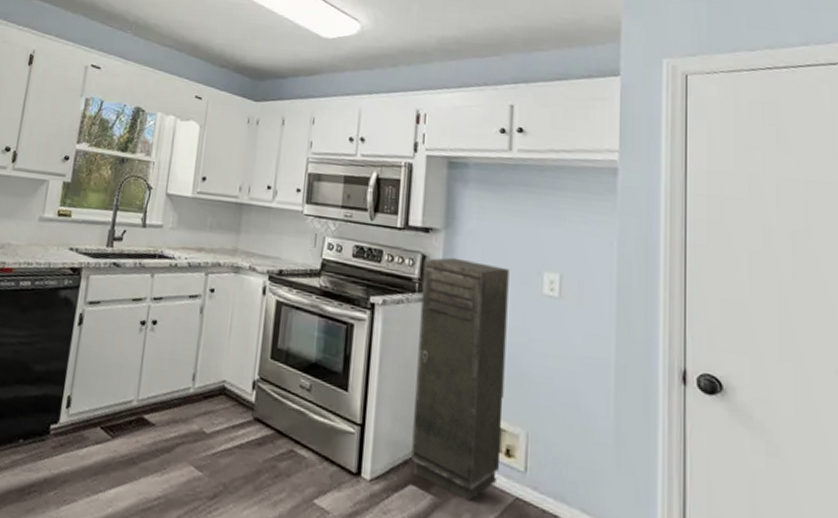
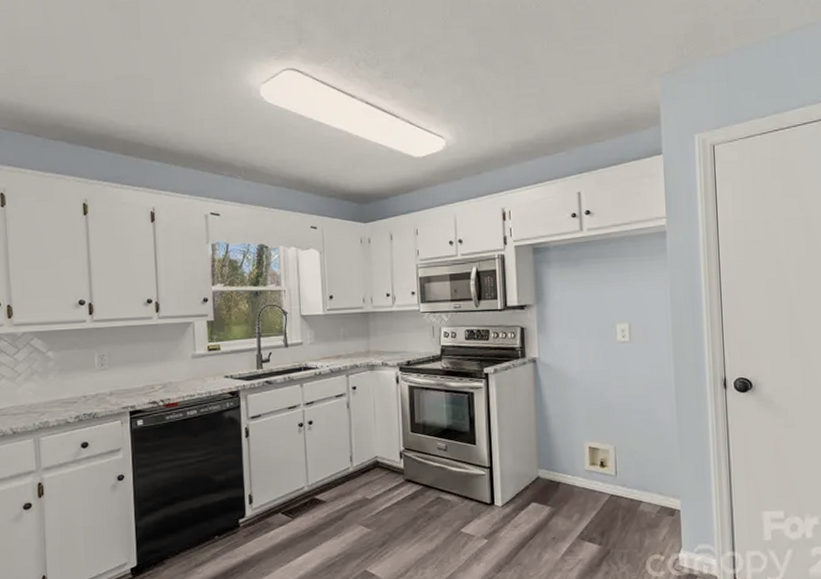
storage cabinet: present [411,257,509,501] -> none [523,325,597,505]

